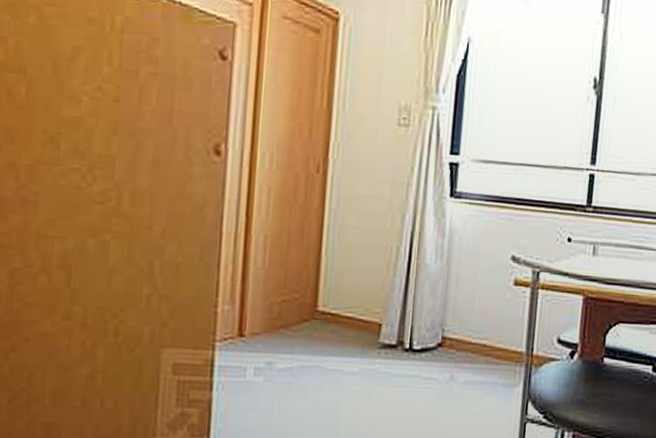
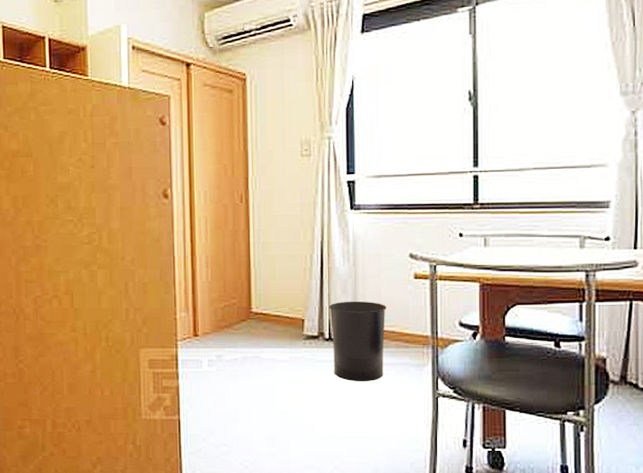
waste bin: none [411,305,480,402] -> present [328,301,386,381]

